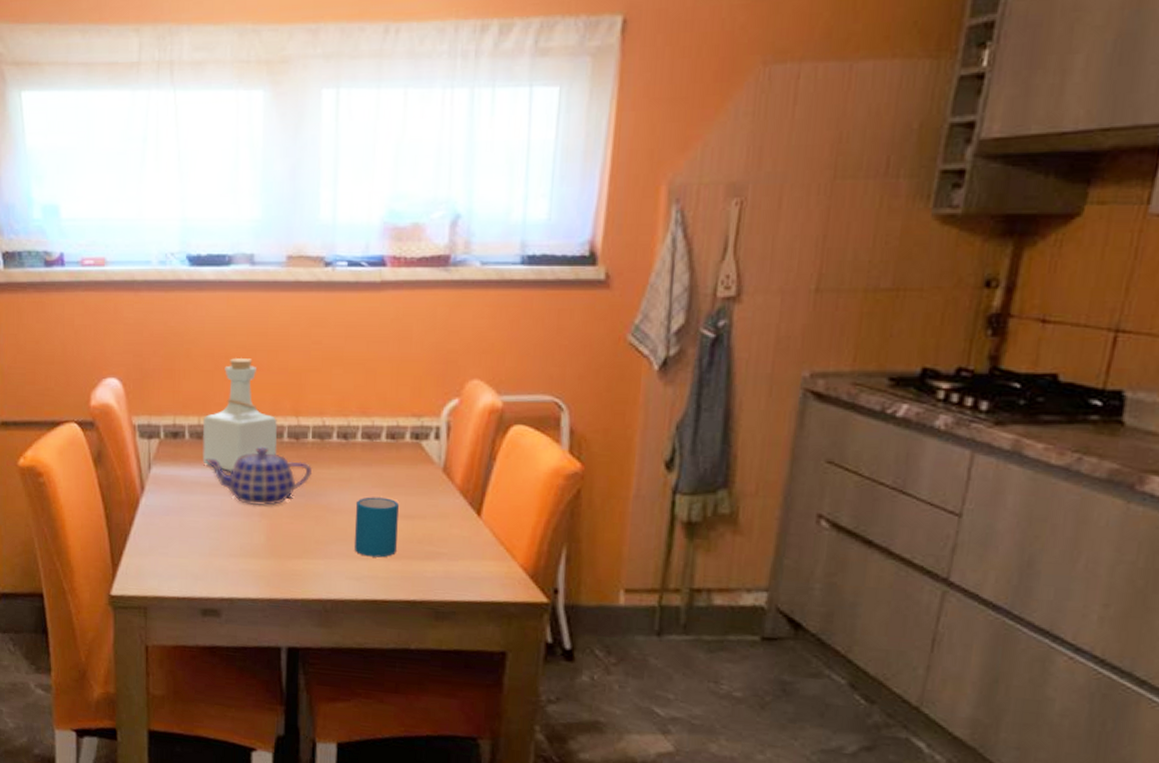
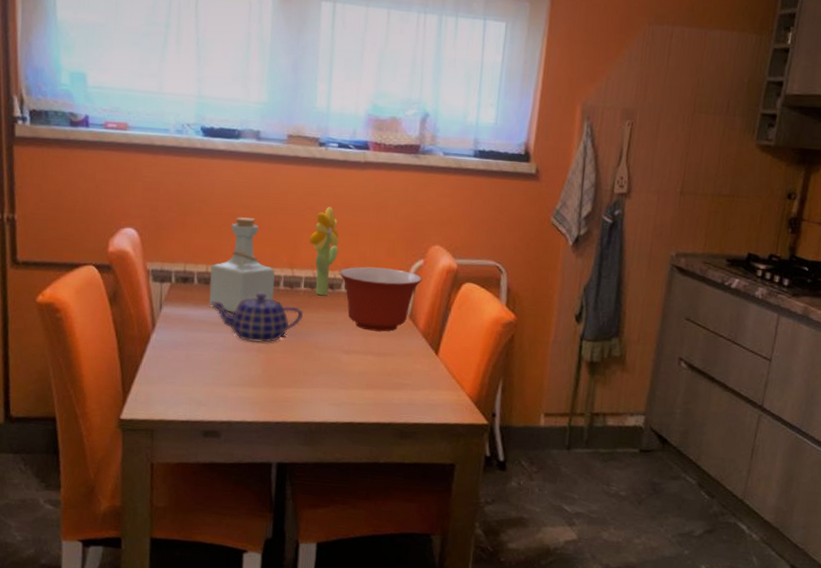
flower: none [316,340,352,448] -> present [309,207,339,296]
mixing bowl: none [353,410,458,489] -> present [339,266,422,332]
mug: present [355,497,399,558] -> none [336,337,374,388]

